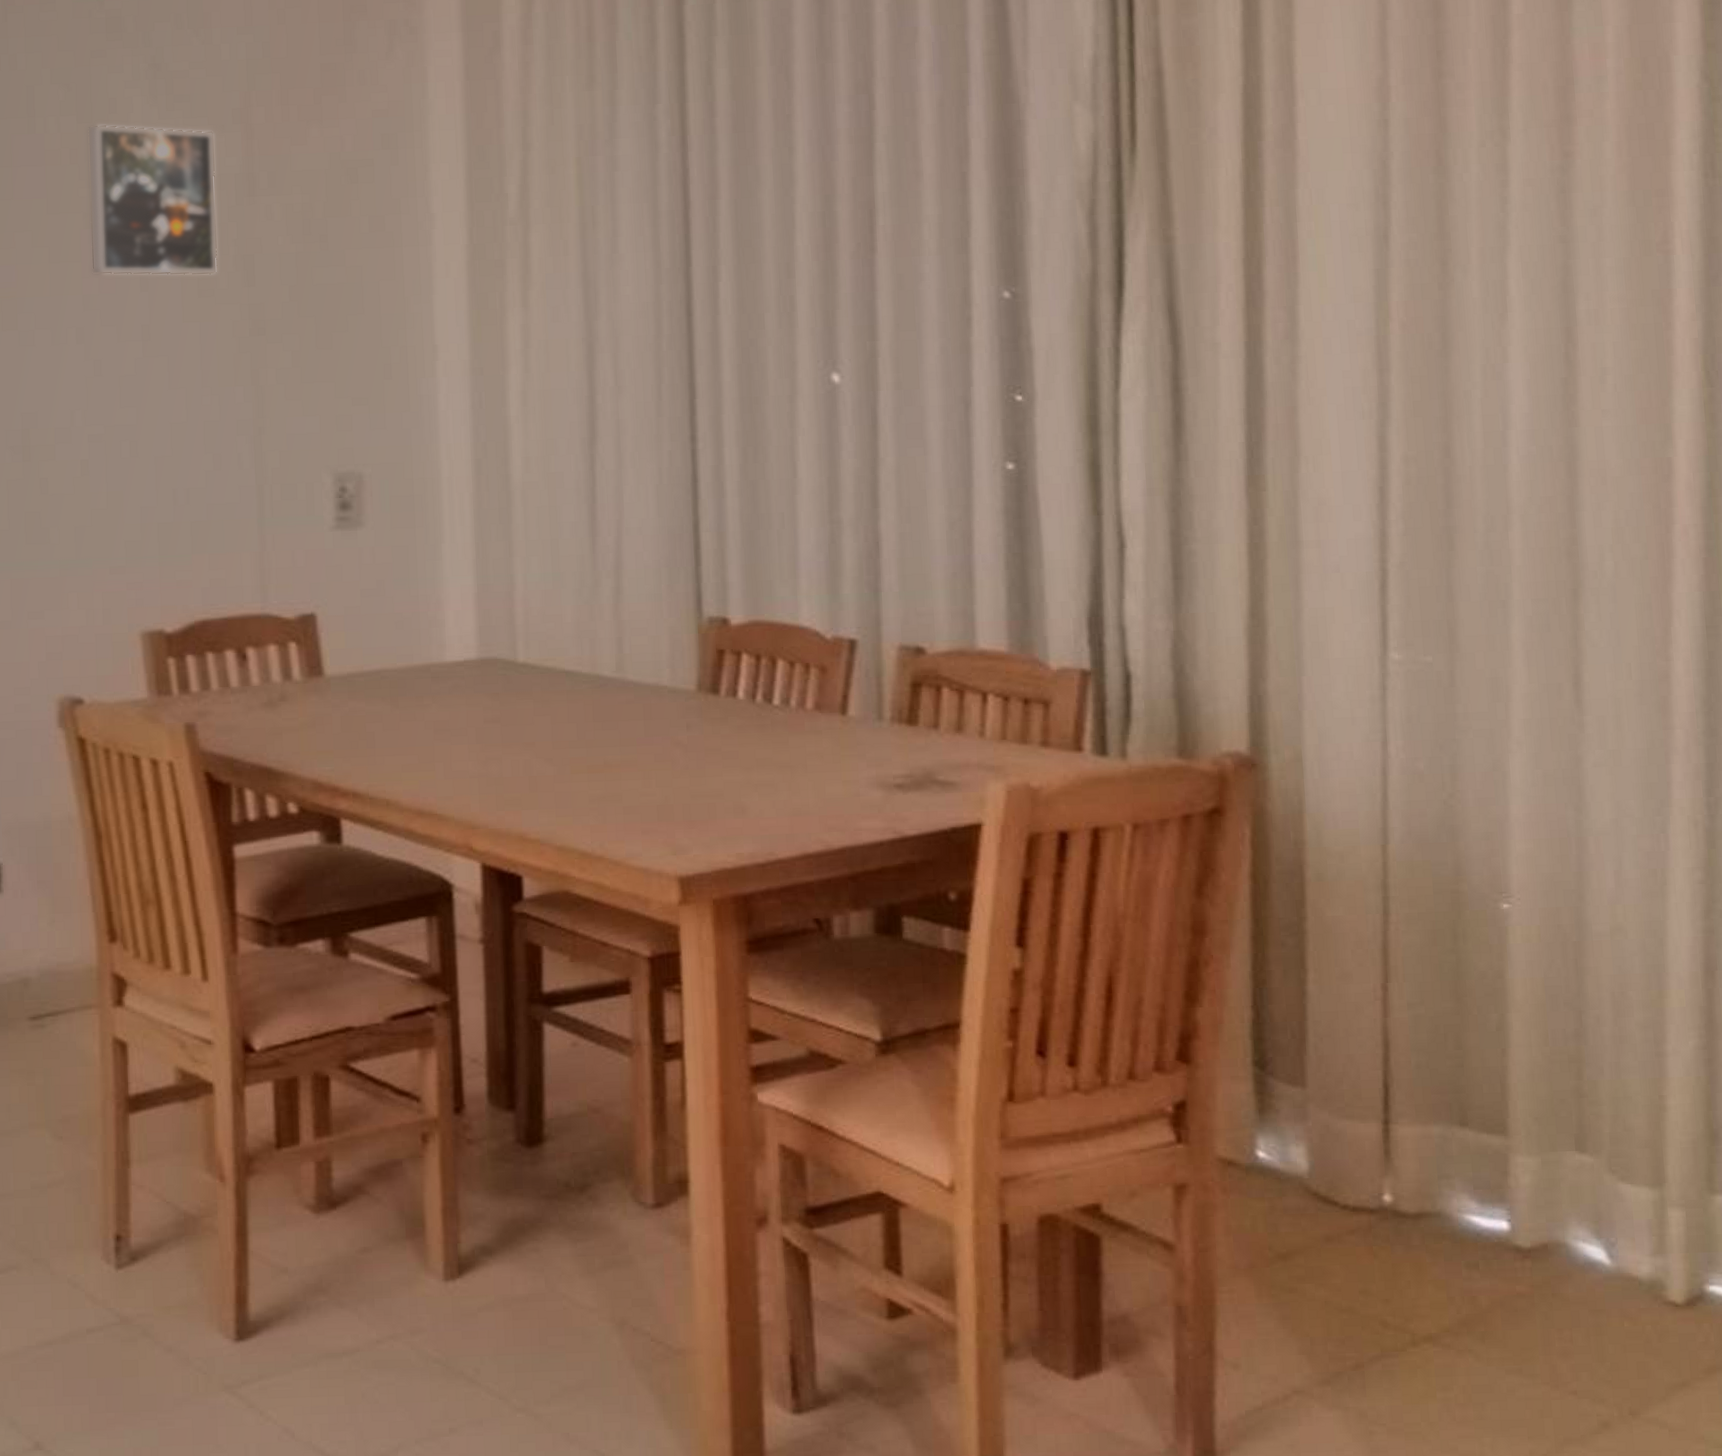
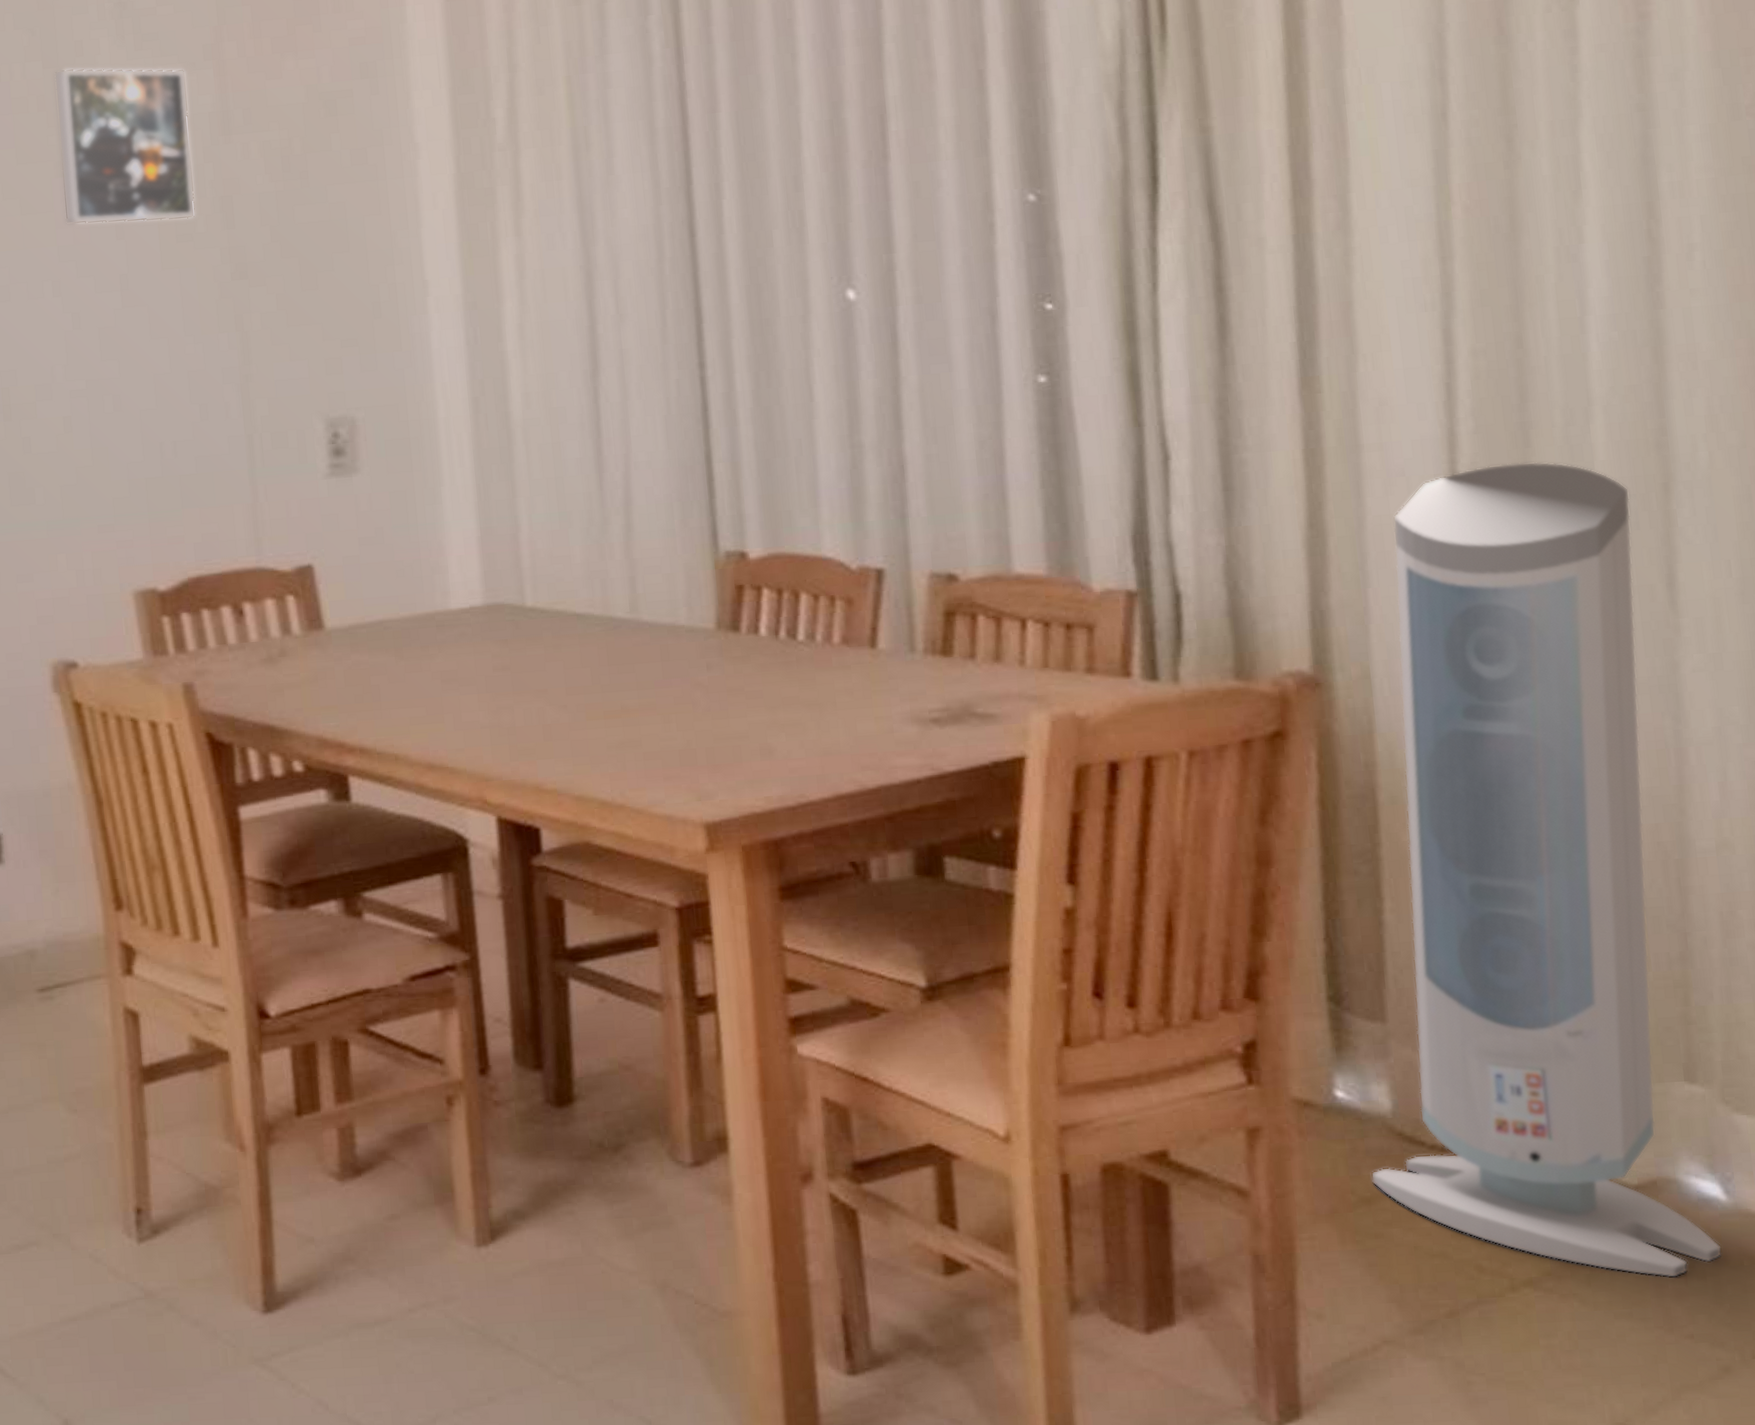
air purifier: none [1287,564,1605,1337] -> present [1370,461,1722,1279]

